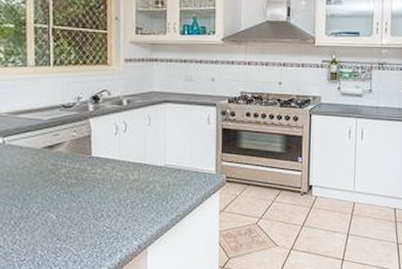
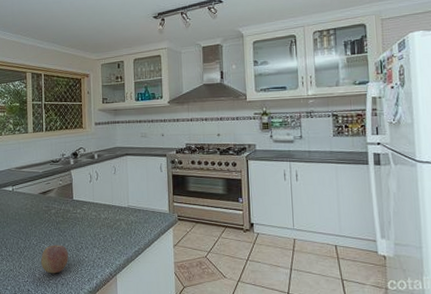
fruit: none [45,213,83,249] -> present [41,245,68,274]

